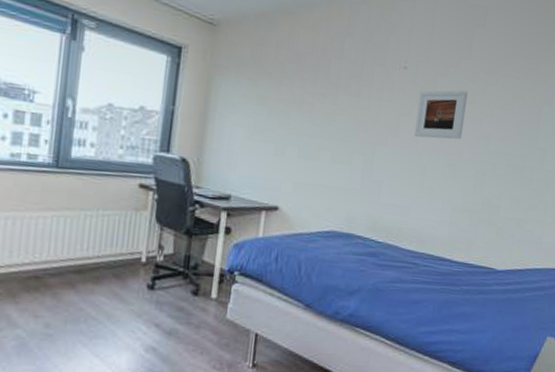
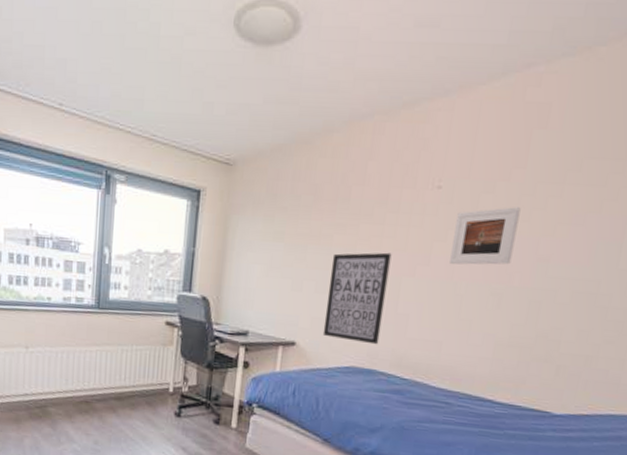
wall art: none [304,121,367,210] -> present [322,252,392,345]

